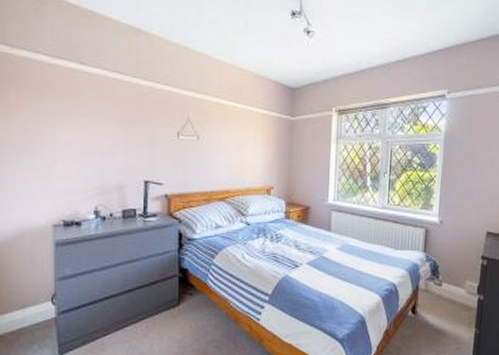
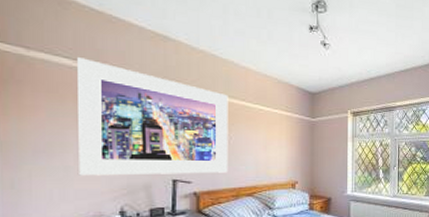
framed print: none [54,54,202,176] -> present [76,57,228,176]

